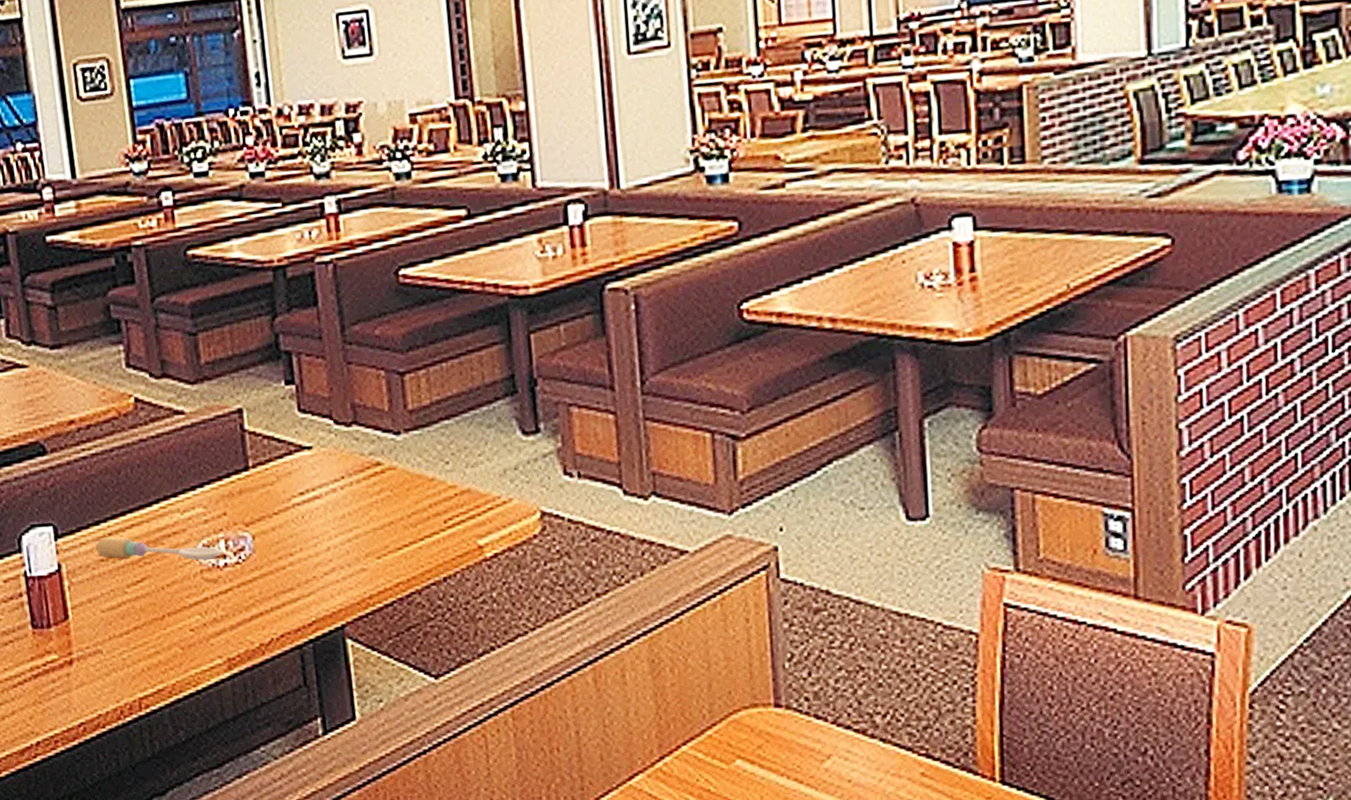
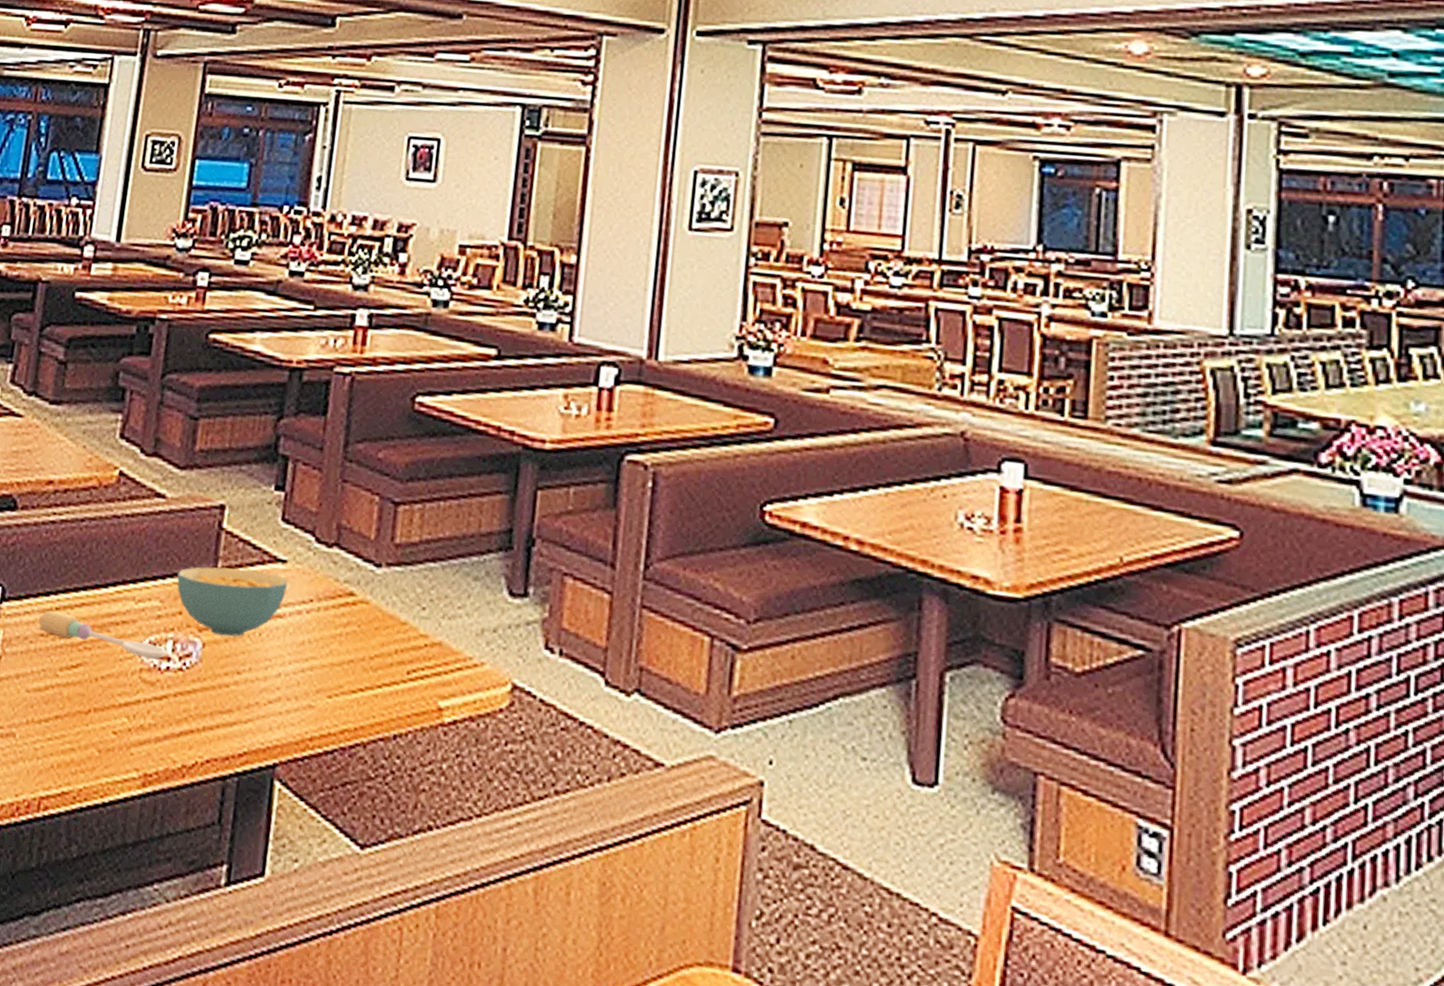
cereal bowl: none [213,461,318,526] -> present [177,566,289,637]

